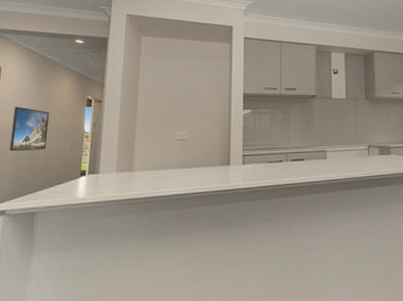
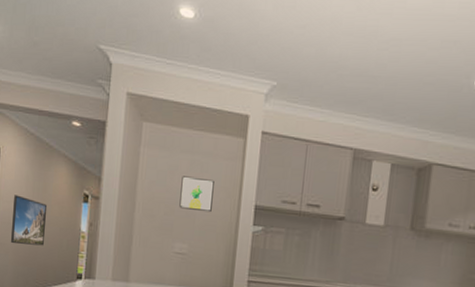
wall art: none [178,76,208,103] -> present [179,176,214,213]

